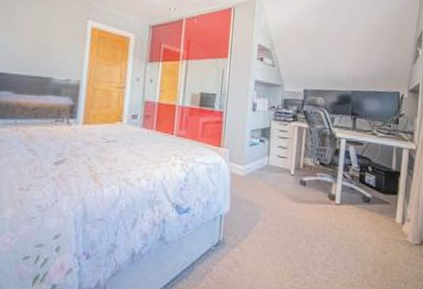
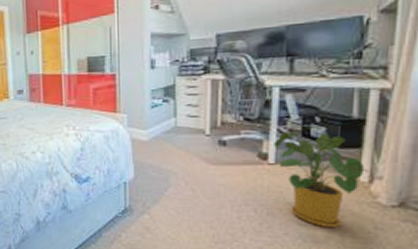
house plant: none [340,177,402,262] -> present [274,131,369,227]

